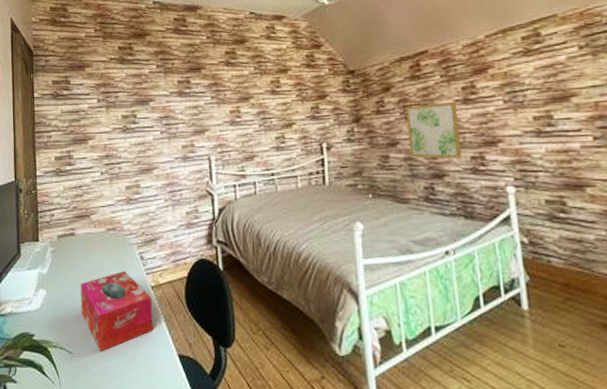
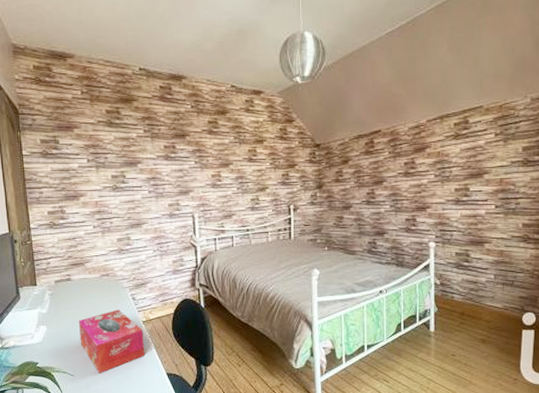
wall art: present [405,101,463,159] -> none [359,174,400,220]

